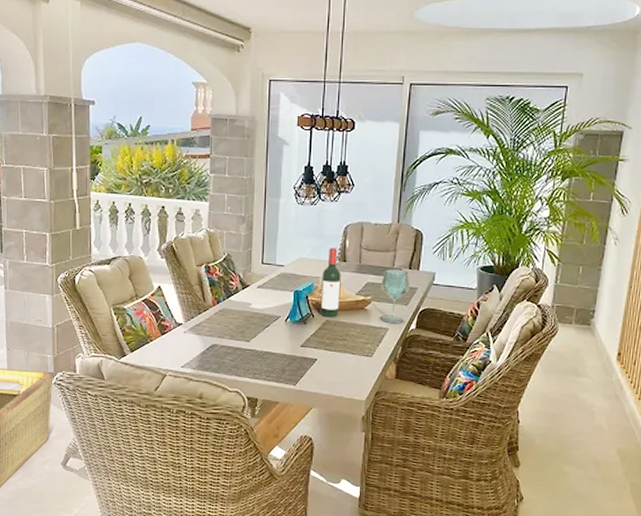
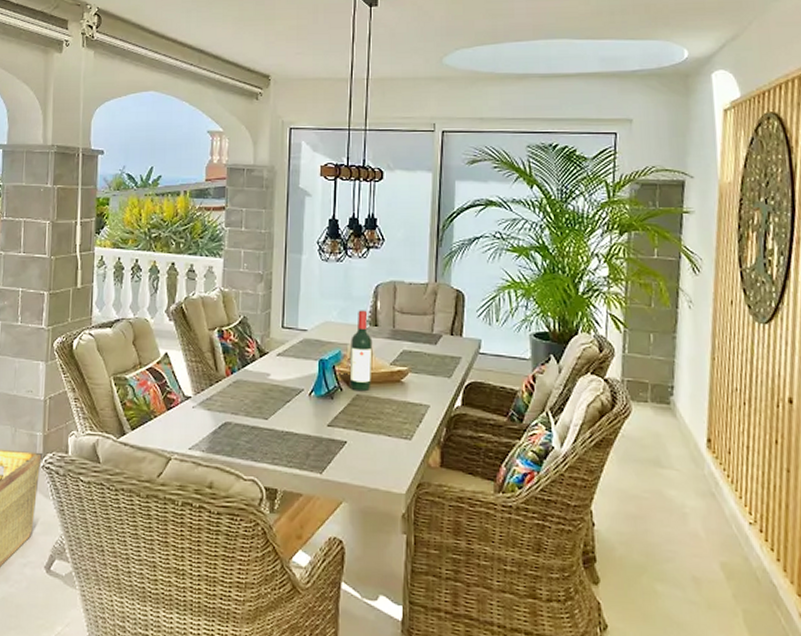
wine glass: present [381,269,410,324] -> none [419,335,452,400]

